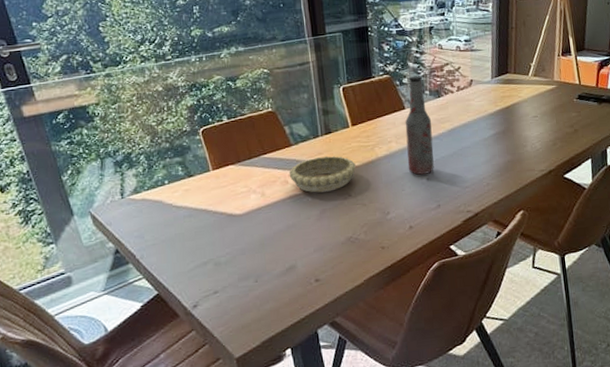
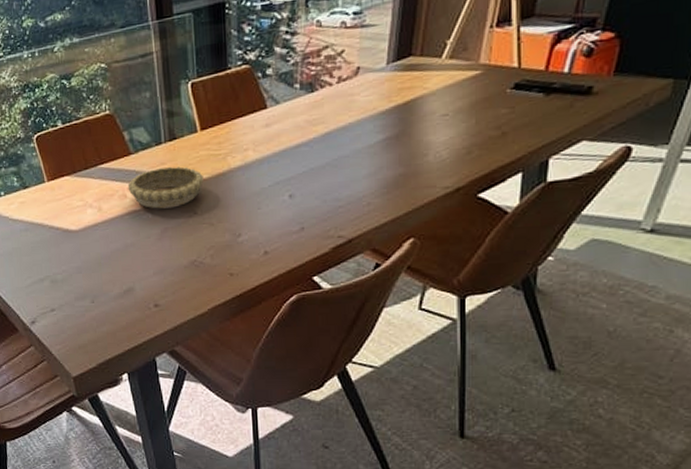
bottle: present [405,76,434,175] -> none [266,64,300,191]

